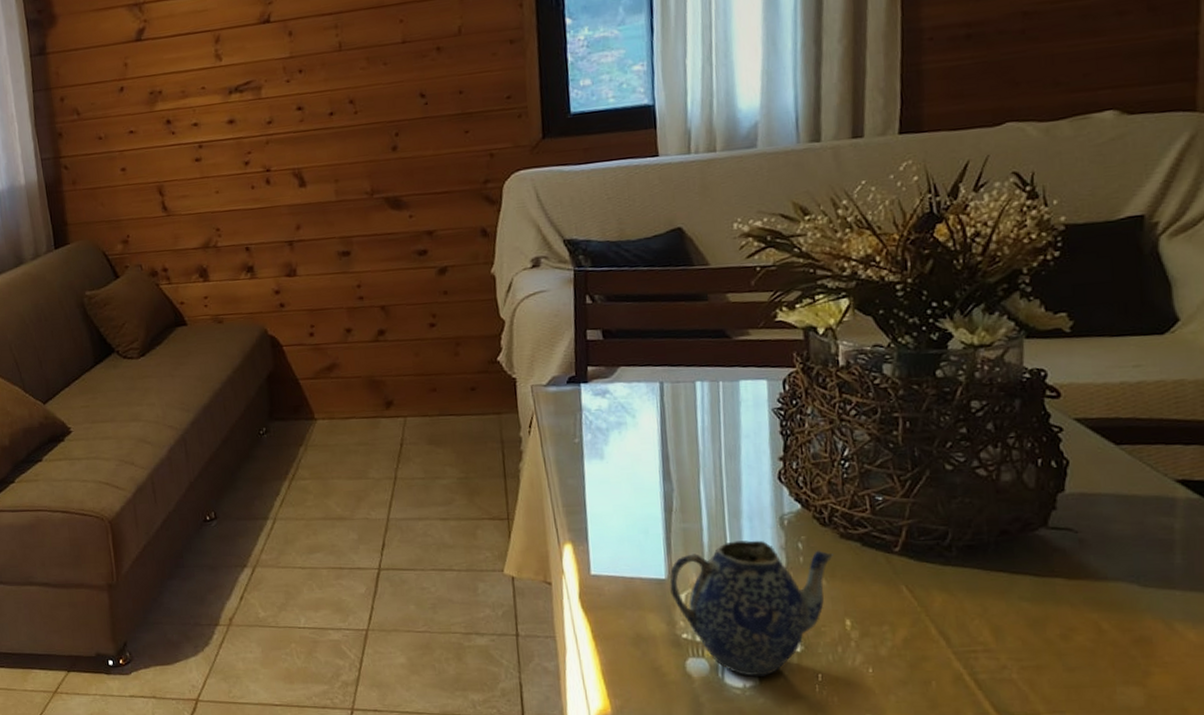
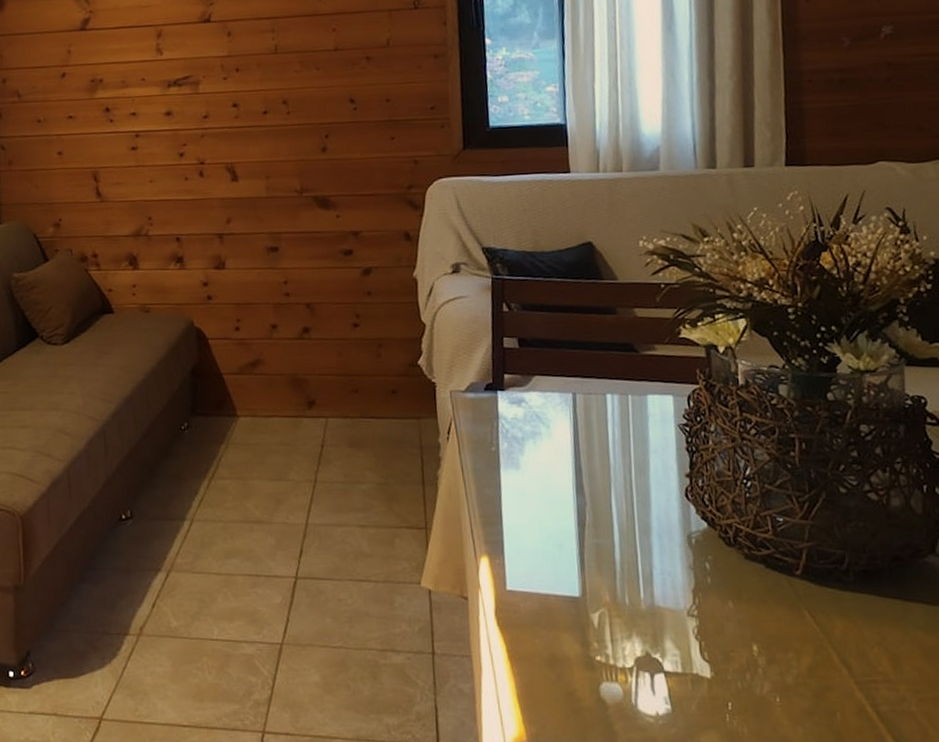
teapot: present [669,540,835,677] -> none [583,558,740,704]

